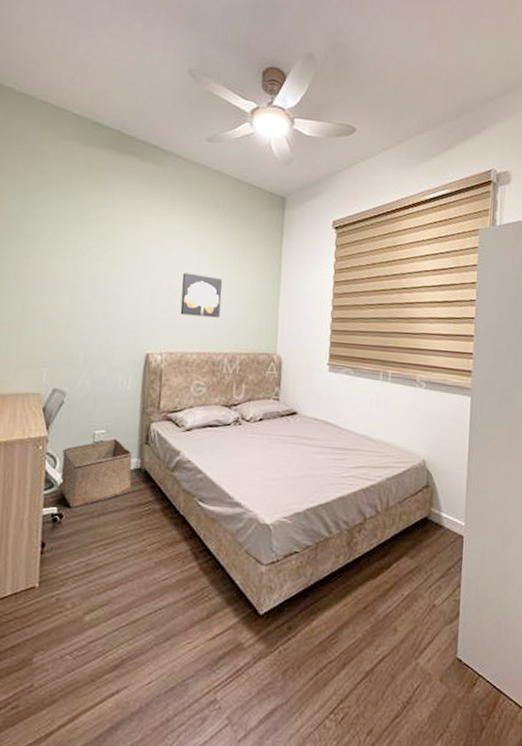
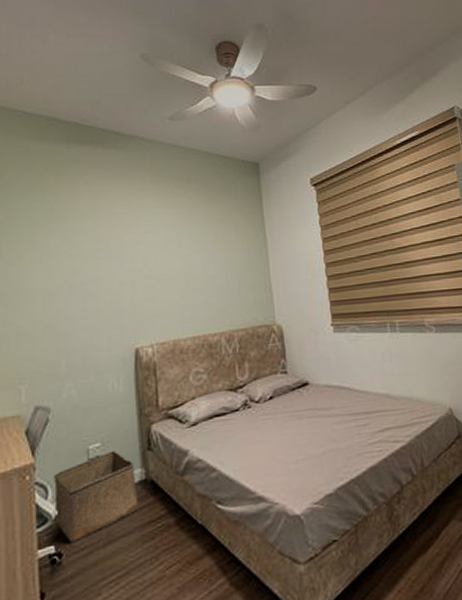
wall art: present [180,272,223,318] -> none [163,254,210,300]

